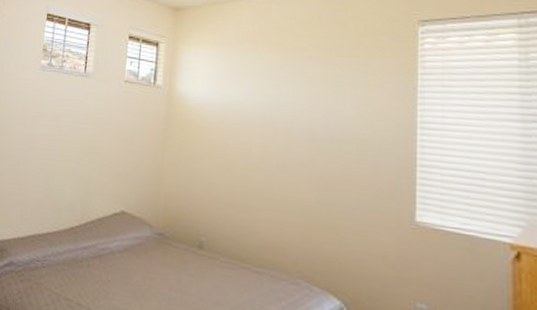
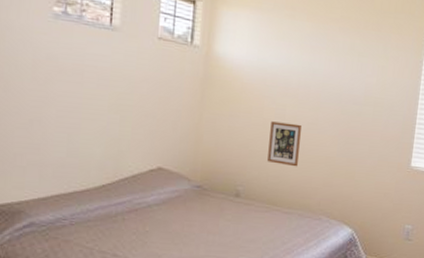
picture frame: none [232,163,269,217] -> present [267,121,301,167]

